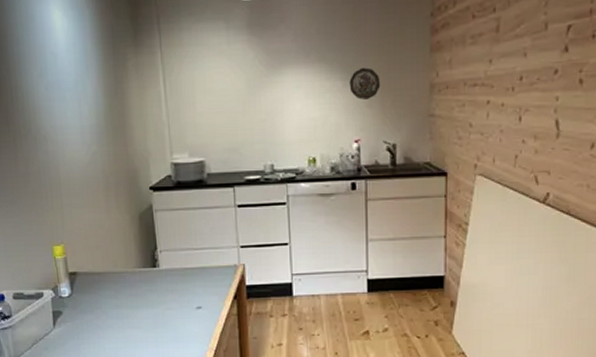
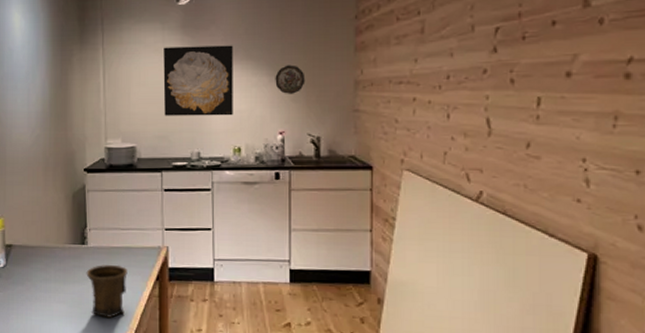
mug: none [160,286,204,341] -> present [86,264,128,319]
wall art: none [229,46,307,126] -> present [163,45,233,116]

